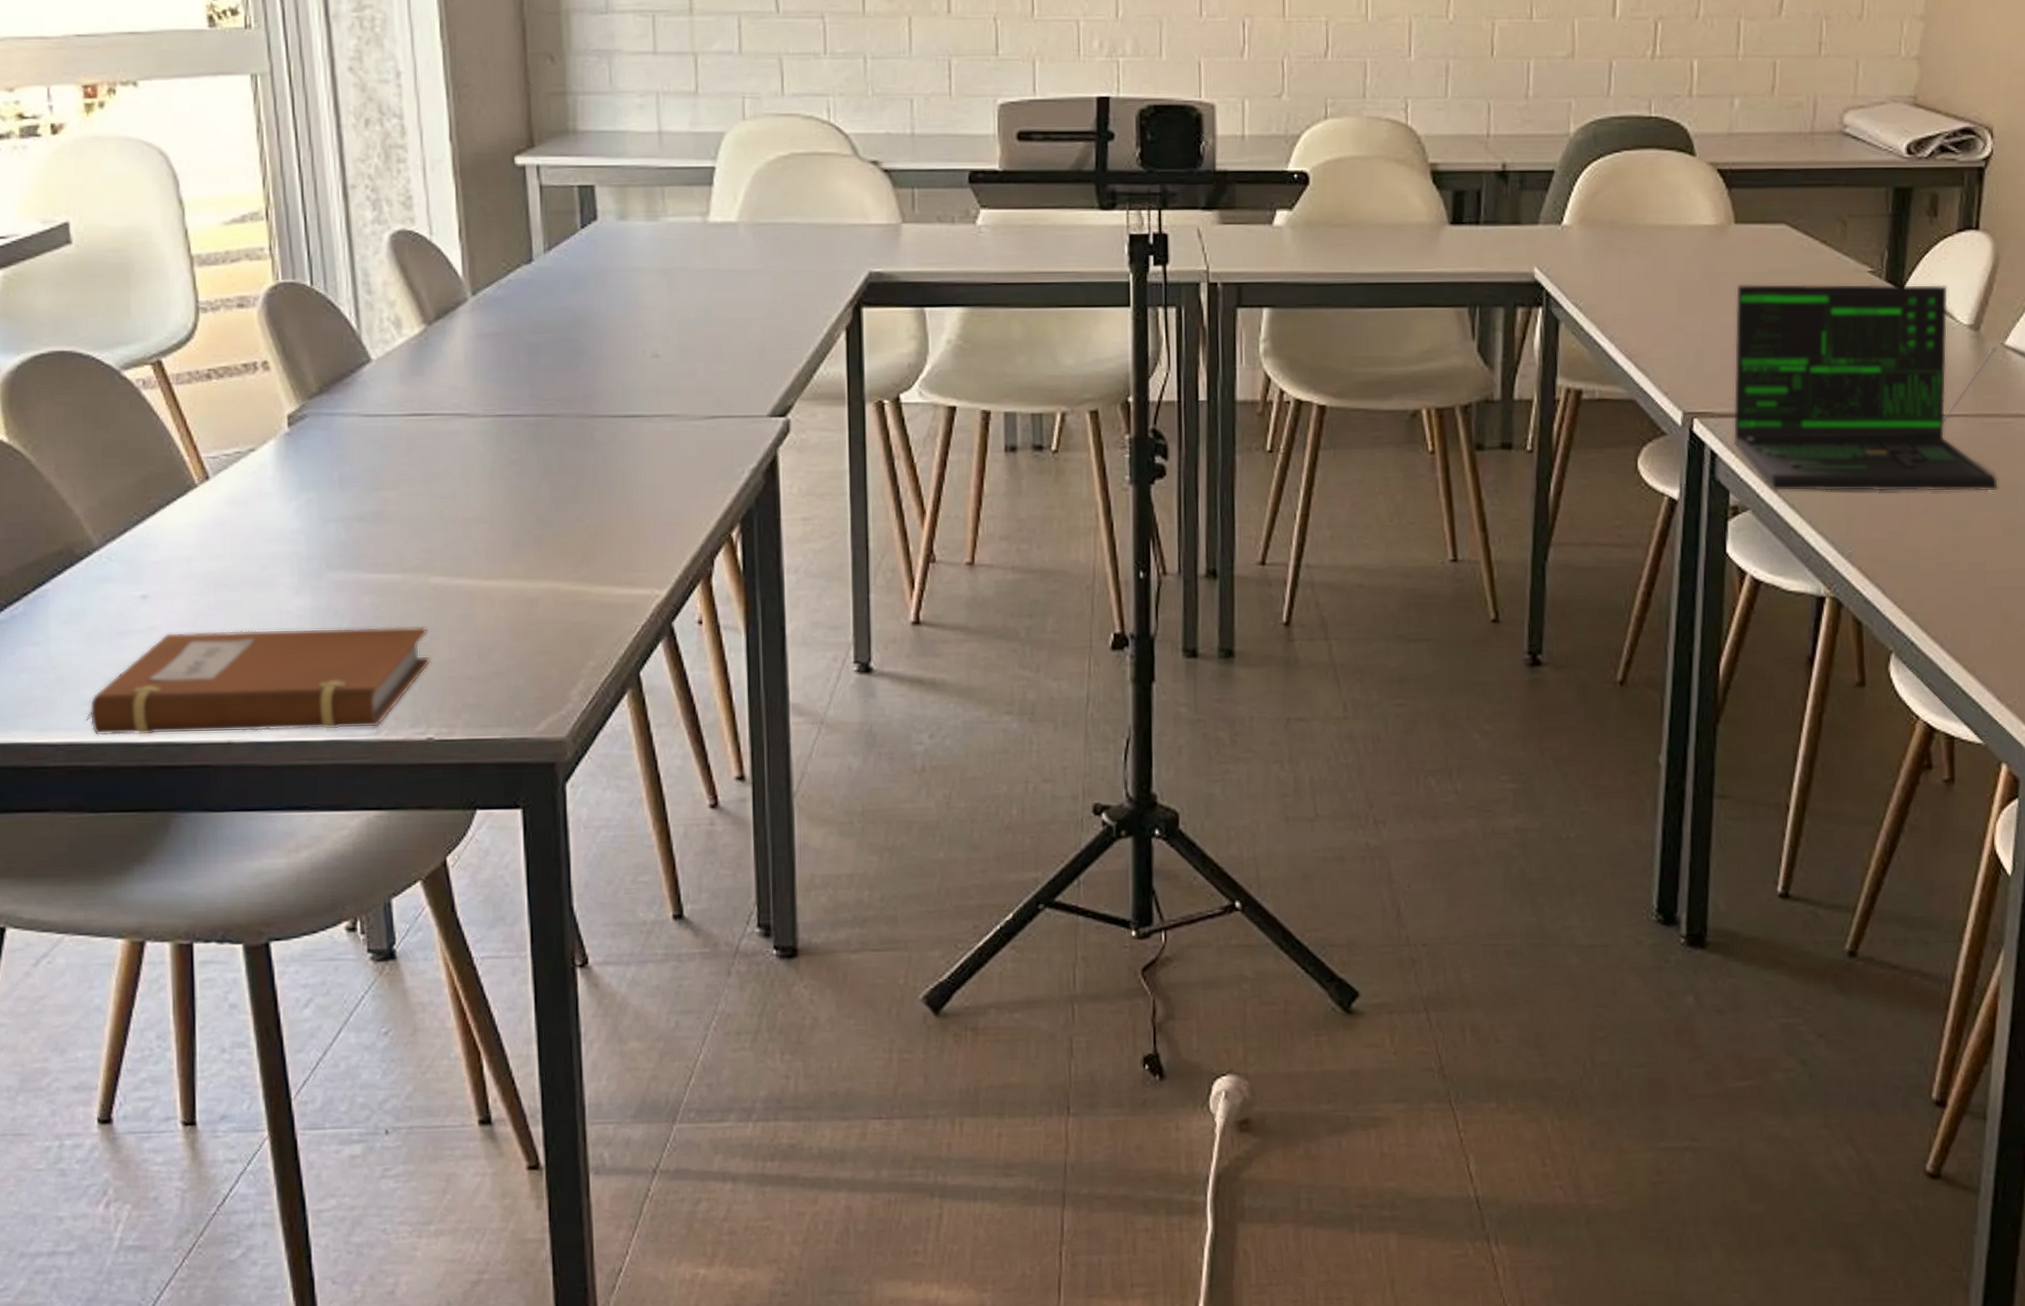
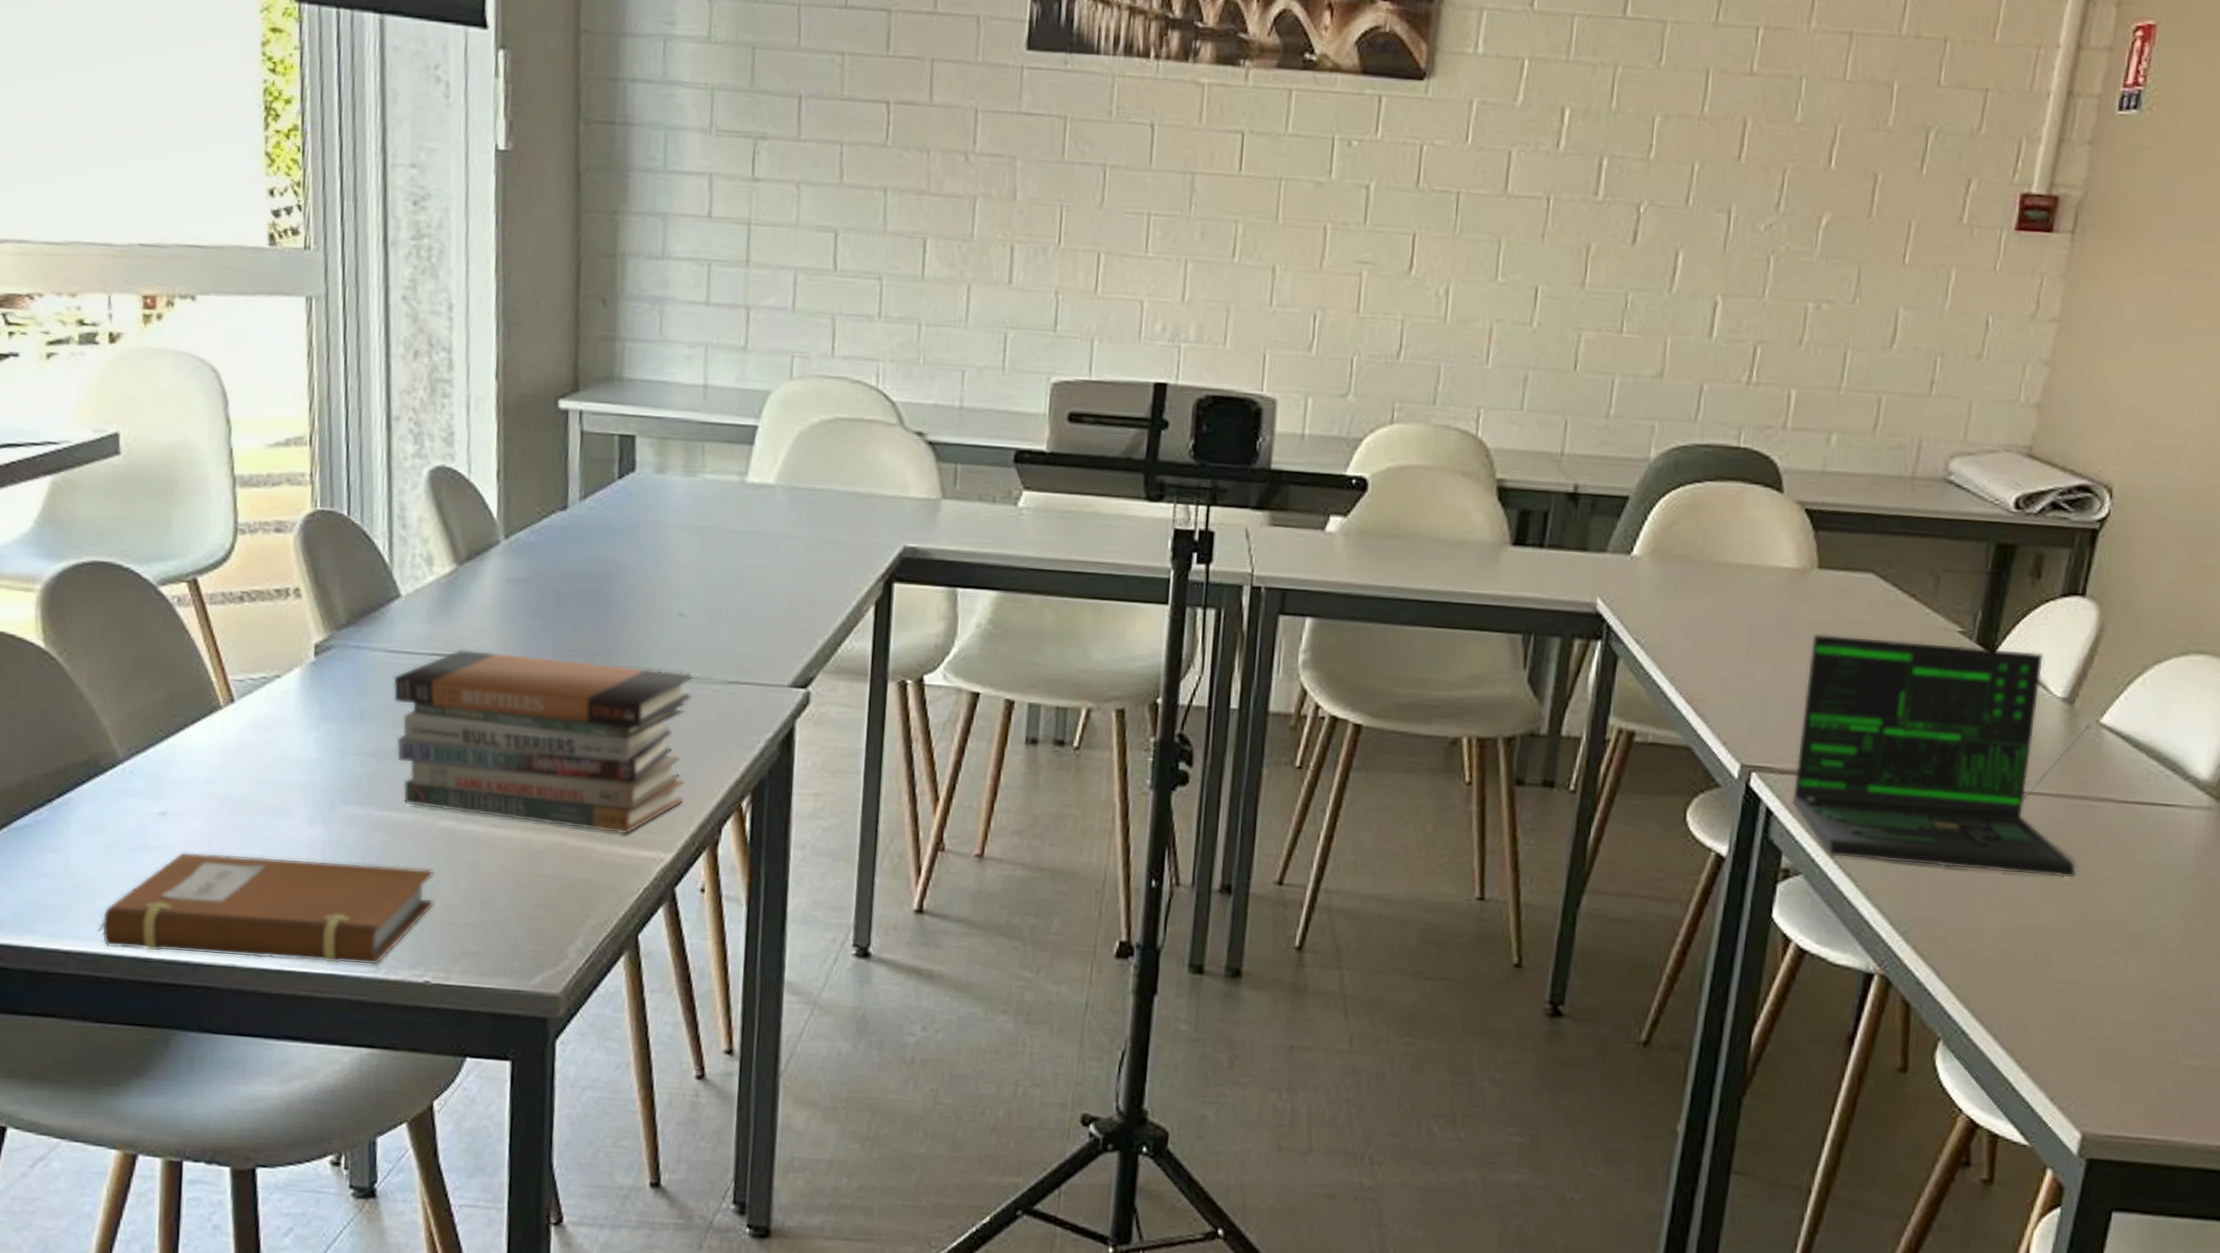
book stack: none [371,407,673,575] -> present [393,649,693,834]

